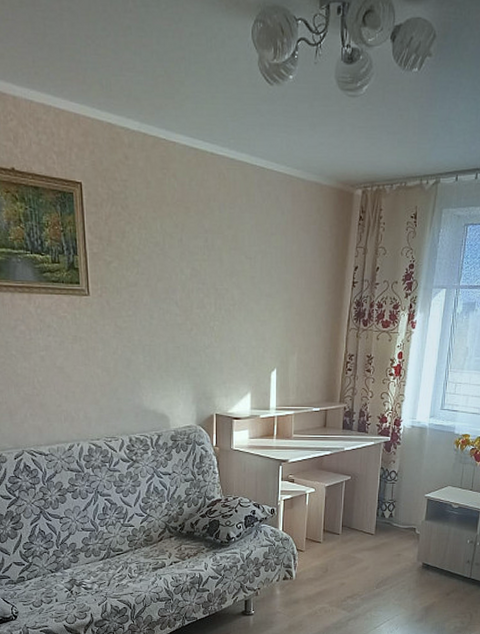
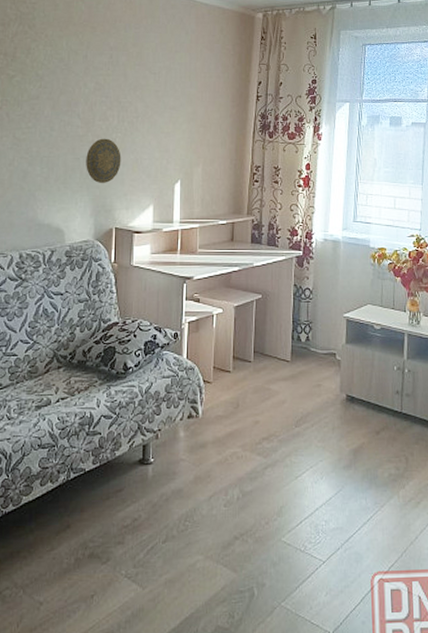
decorative plate: none [186,326,220,371] -> present [86,138,121,183]

